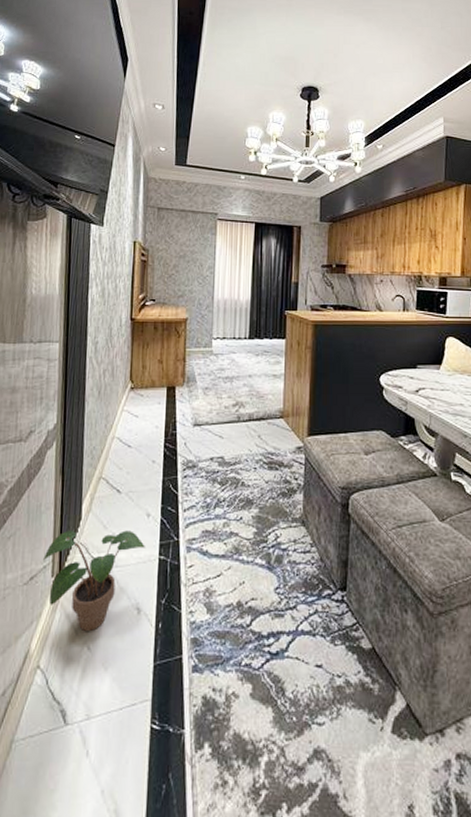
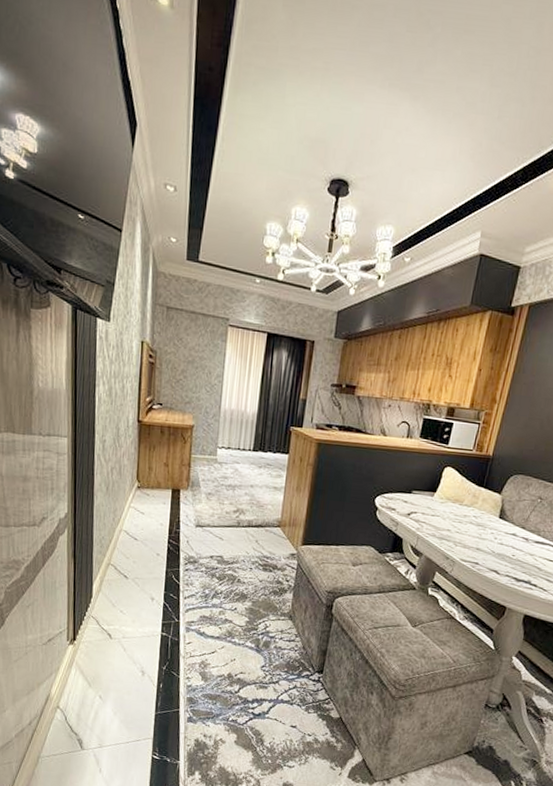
potted plant: present [43,530,145,631] -> none [59,605,149,685]

